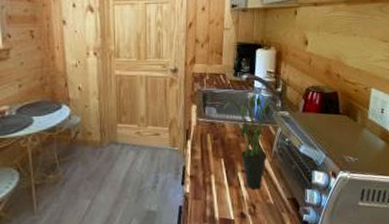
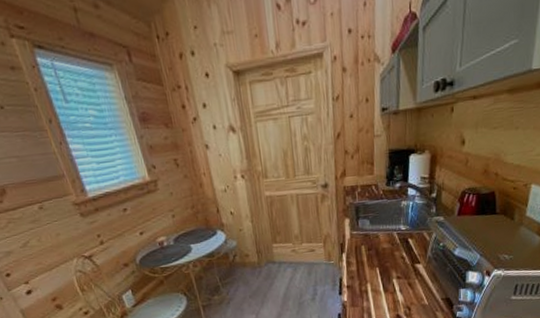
potted plant: present [222,91,272,190] -> none [375,199,426,294]

